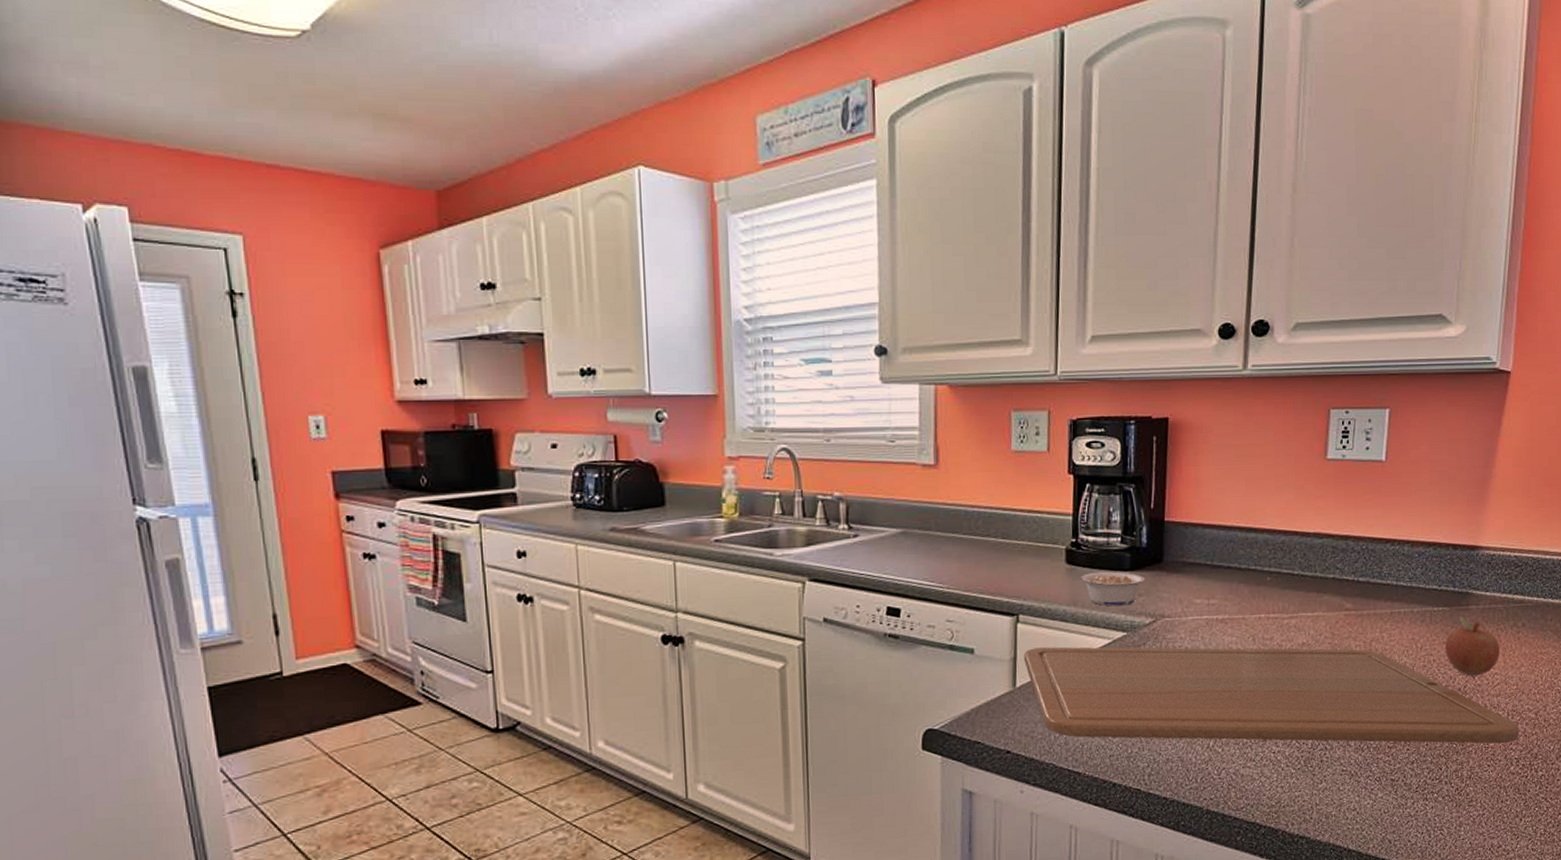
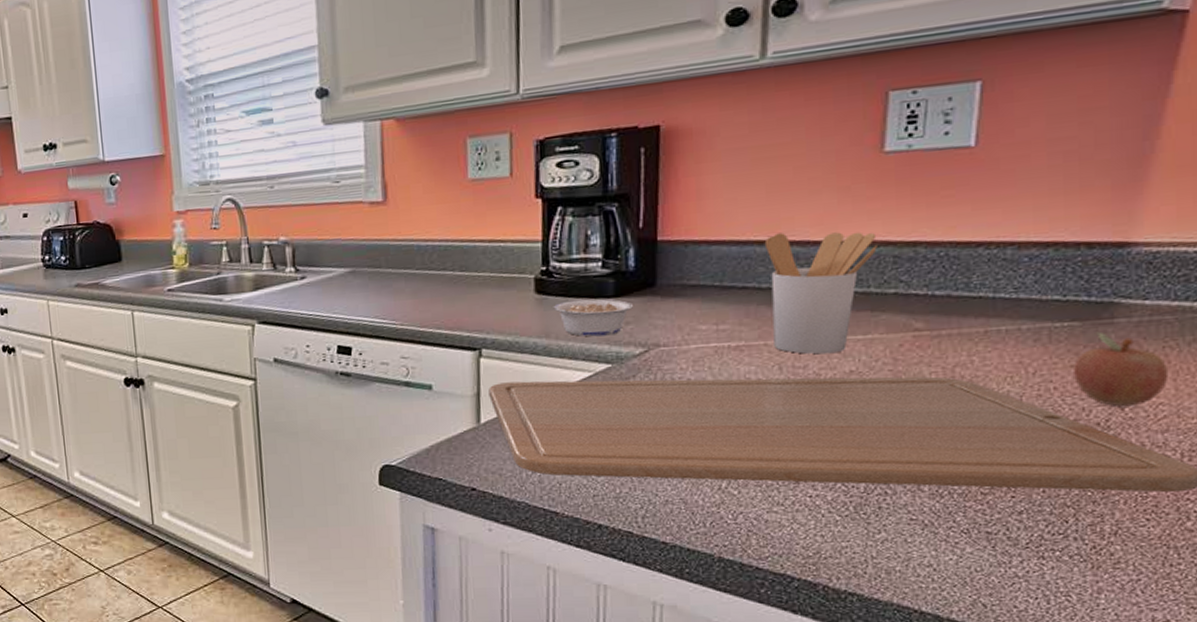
utensil holder: none [1244,521,1322,628] -> present [764,232,877,354]

